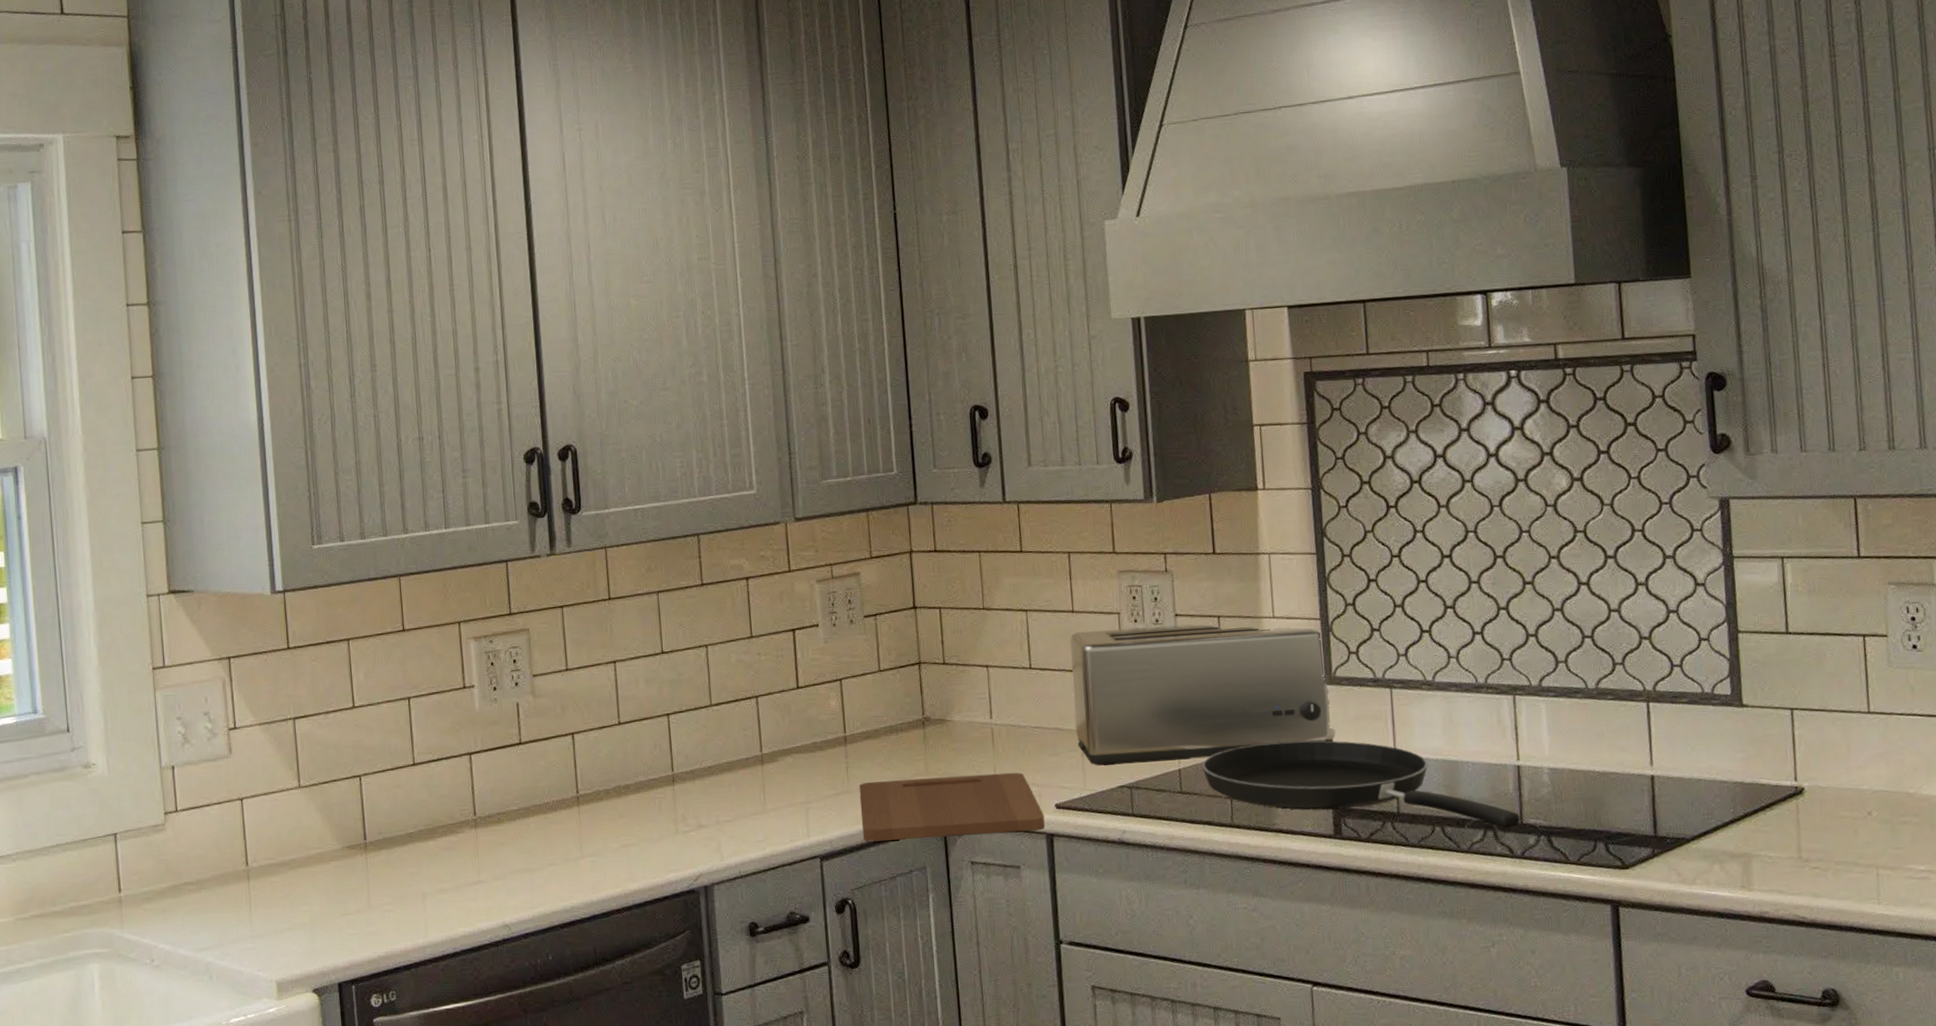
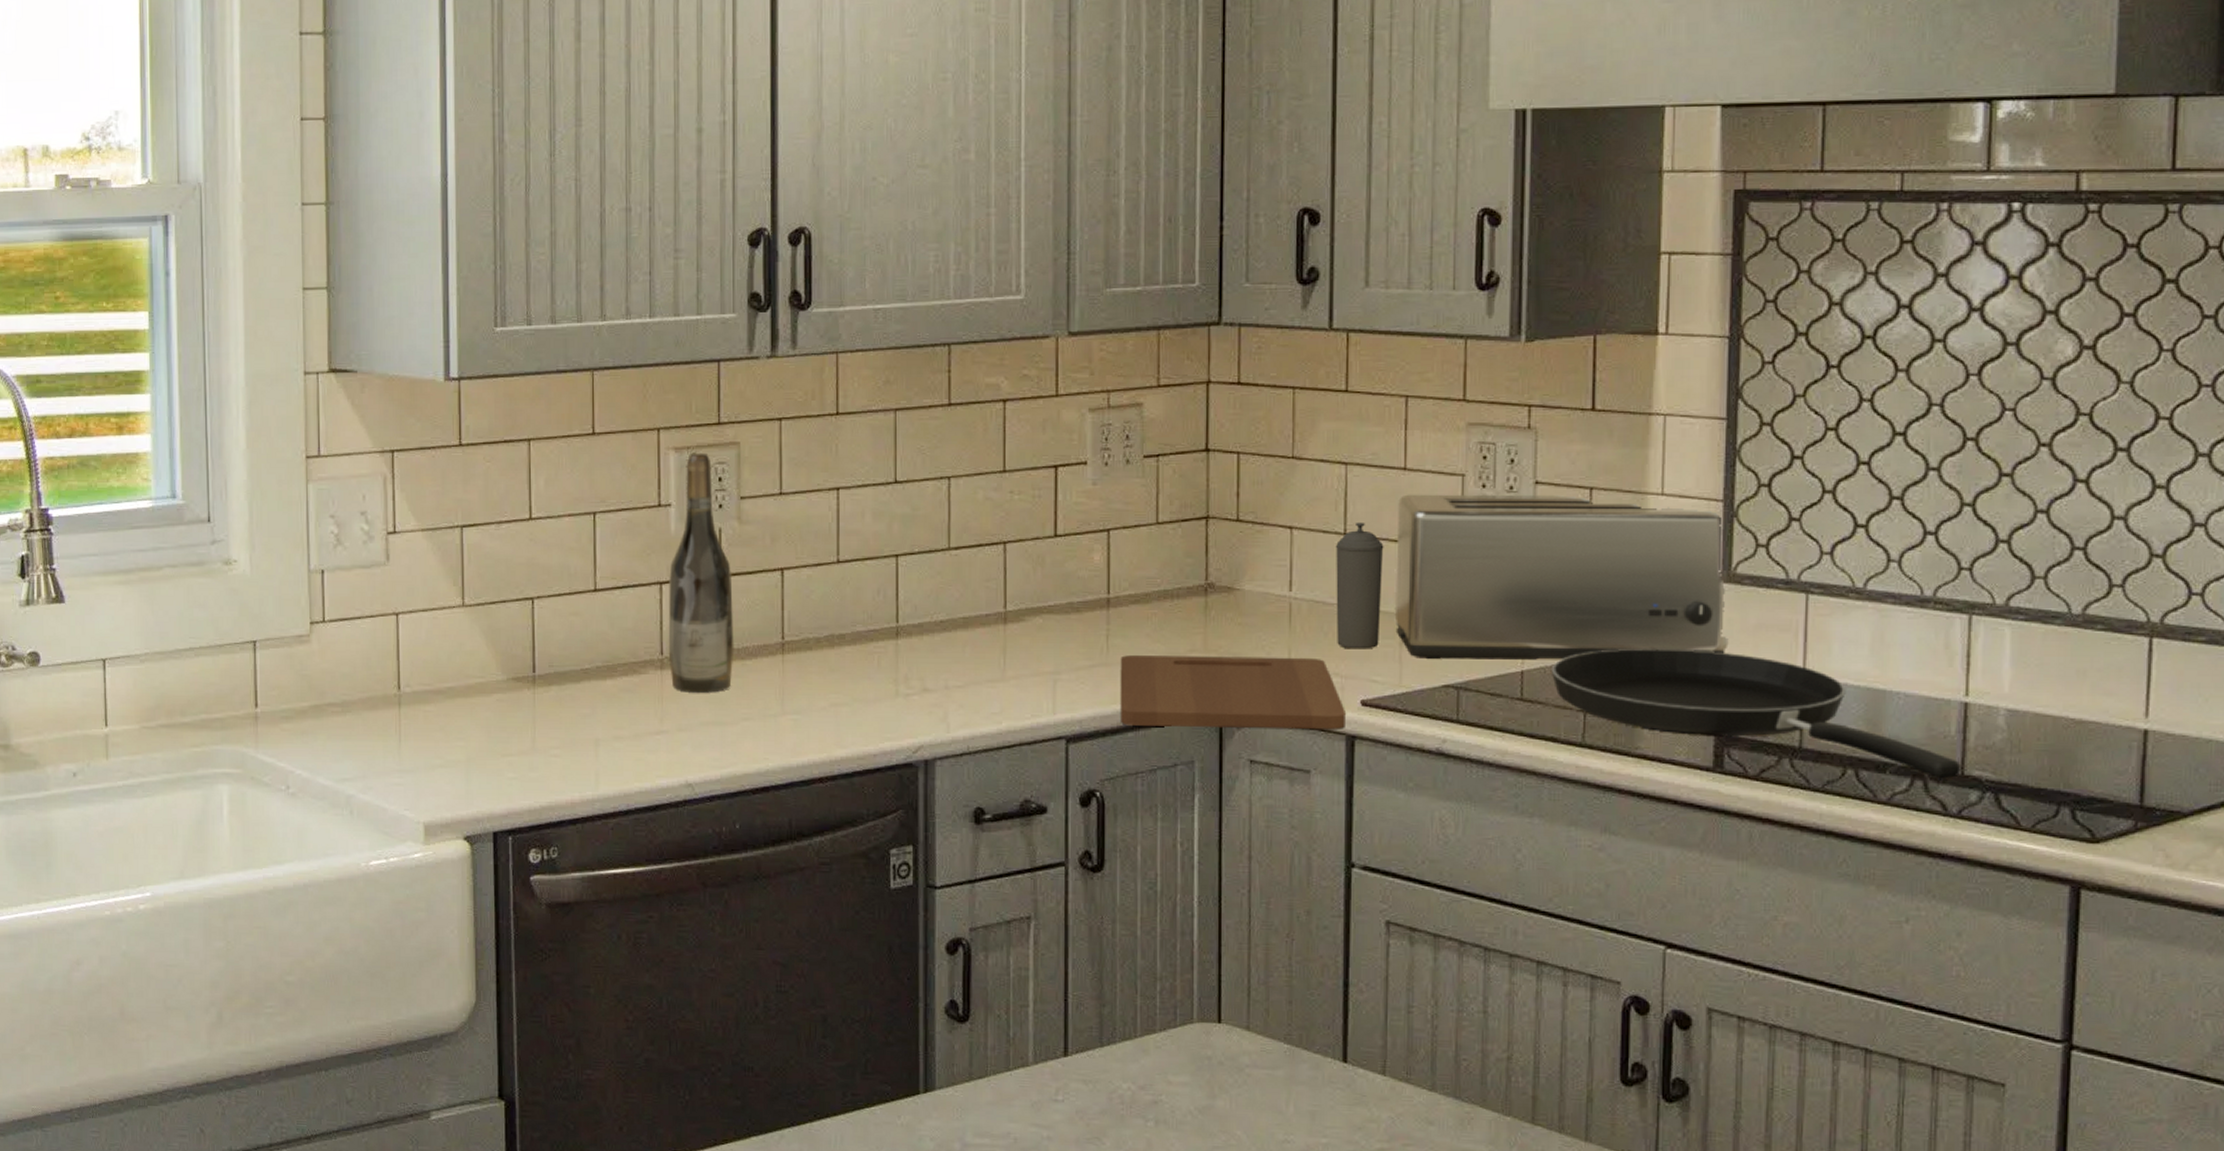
wine bottle: none [476,639,537,845] -> present [668,452,734,692]
canister: none [1023,657,1065,763] -> present [1335,521,1384,649]

